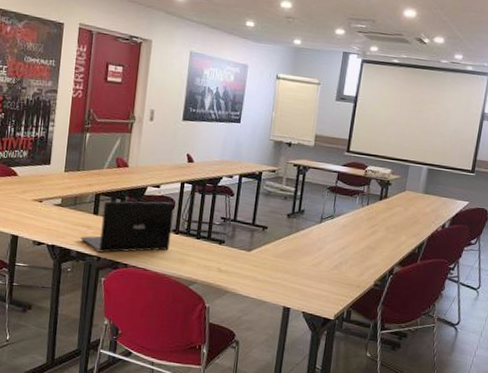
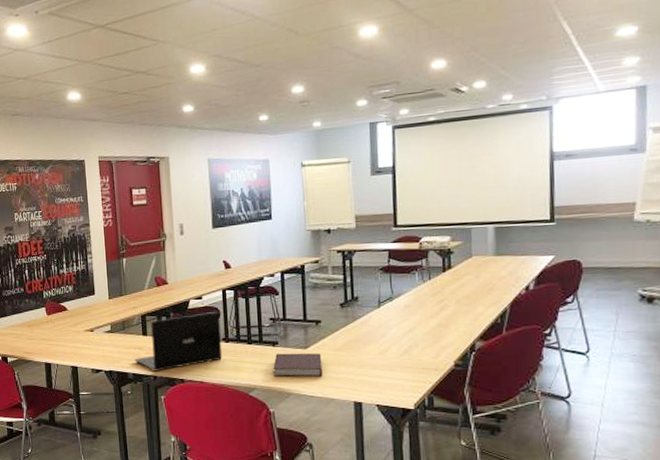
notebook: none [215,252,262,280] -> present [273,353,323,377]

